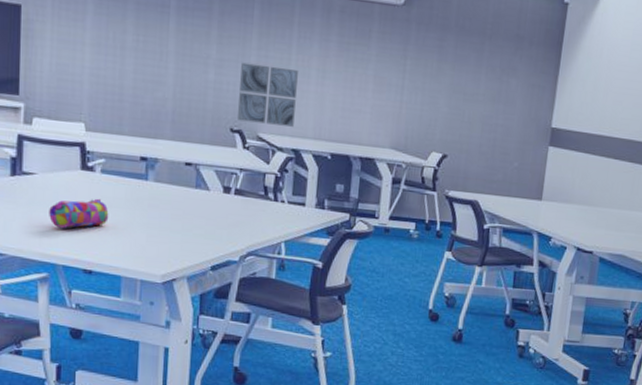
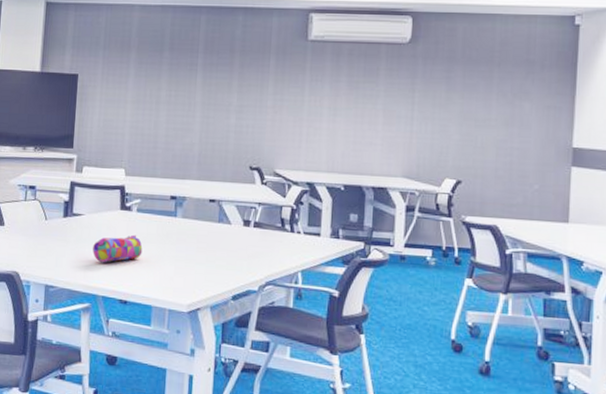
wall art: present [236,62,298,127] -> none [255,107,311,162]

